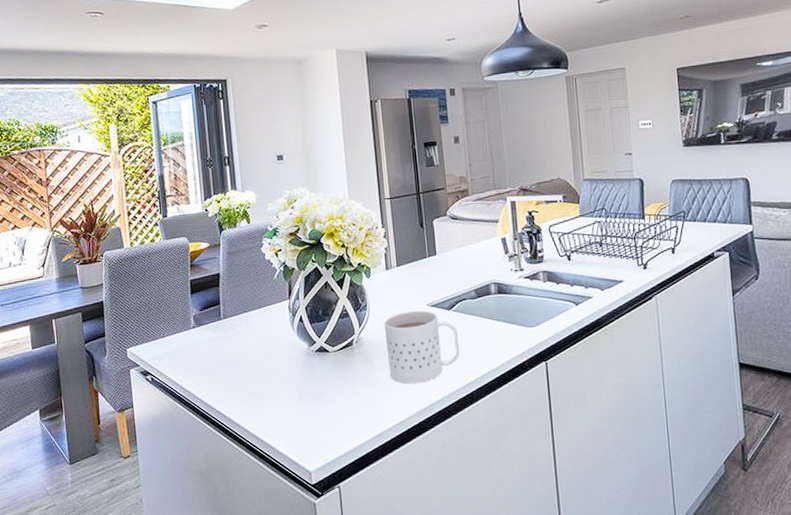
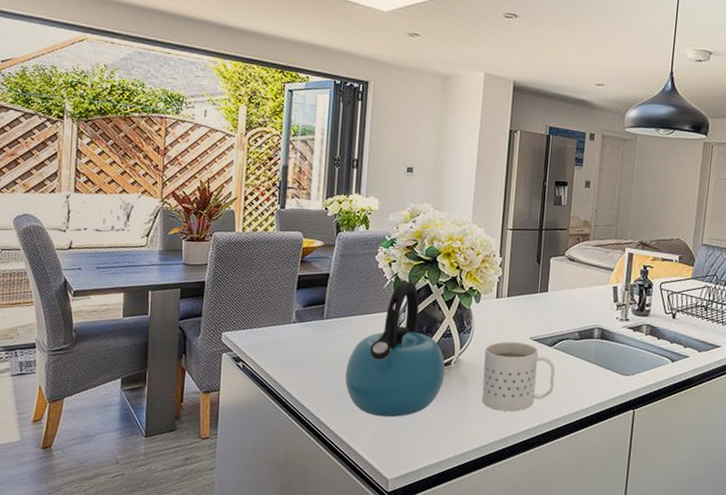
kettle: none [251,267,349,409] -> present [345,281,445,418]

